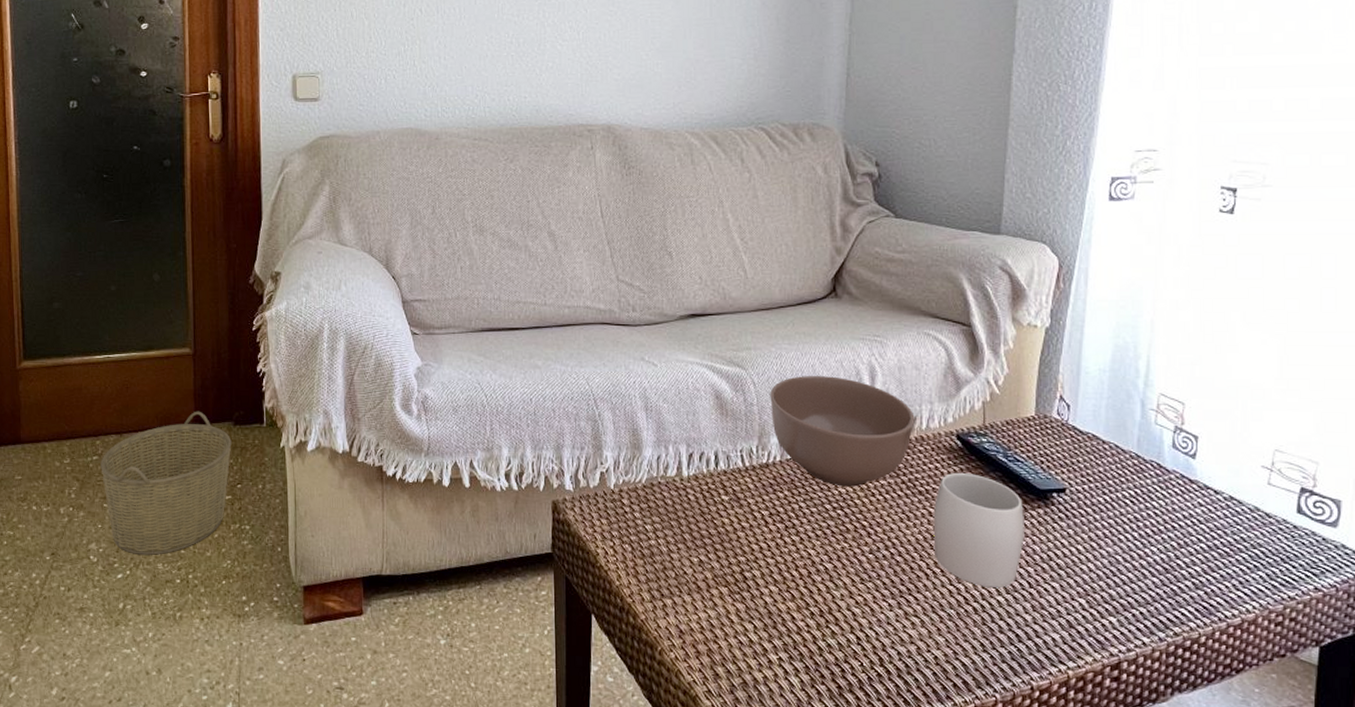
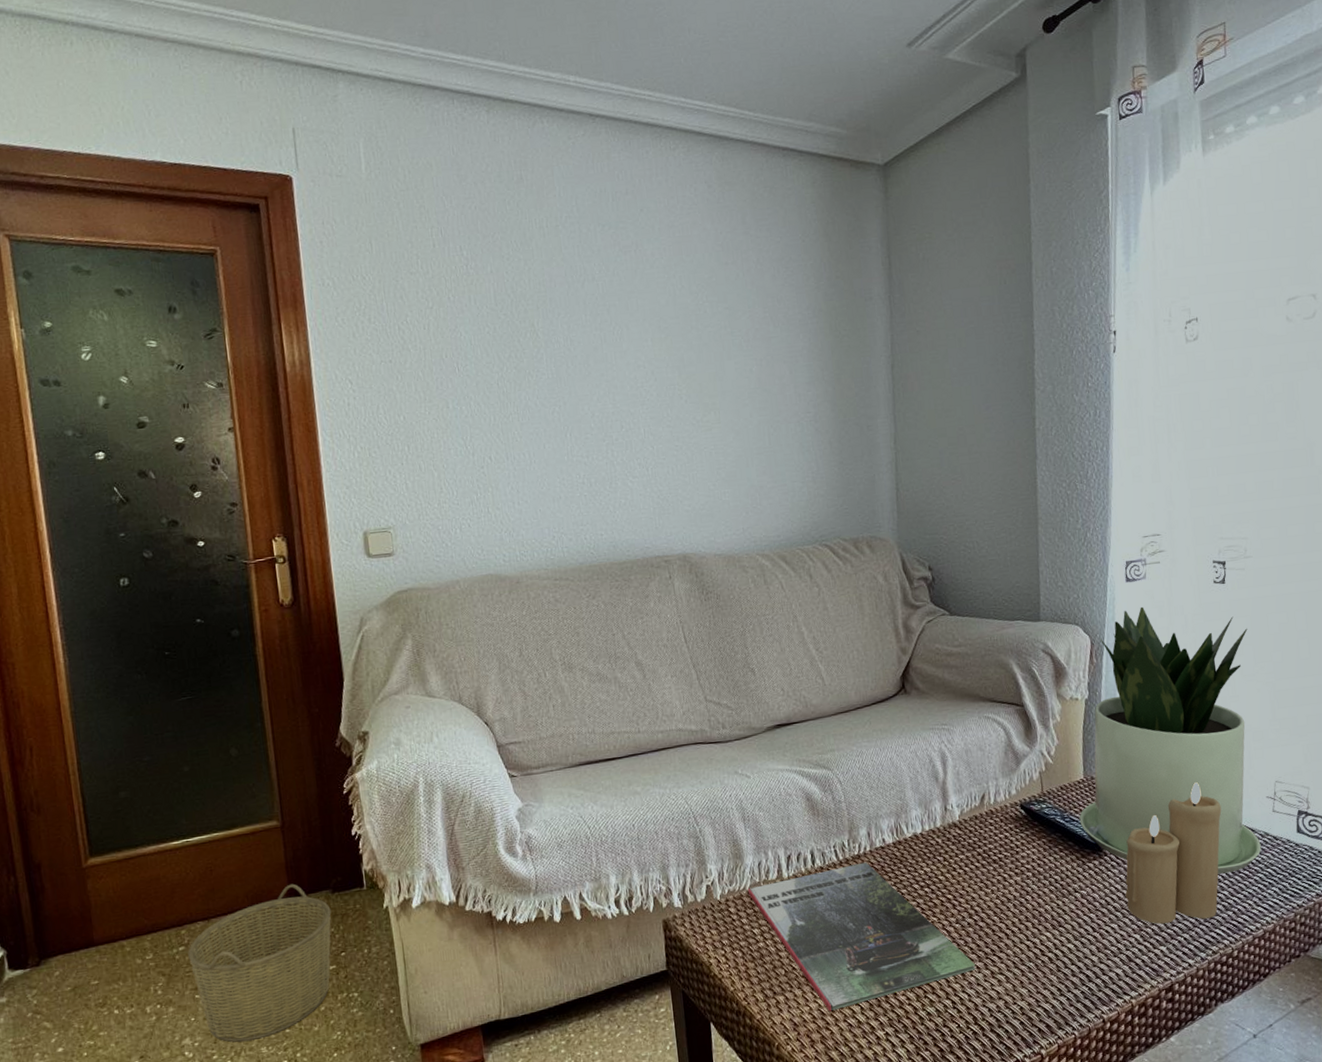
magazine: none [643,472,887,625] -> present [747,862,976,1012]
bowl: present [770,376,915,487] -> none [855,766,984,866]
mug: present [933,472,1025,588] -> none [1007,837,1085,938]
planter: none [1025,230,1257,547] -> present [1079,606,1262,874]
candle: none [1072,438,1202,595] -> present [1125,782,1222,925]

